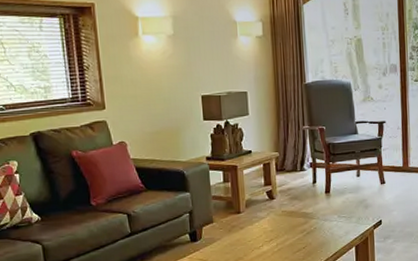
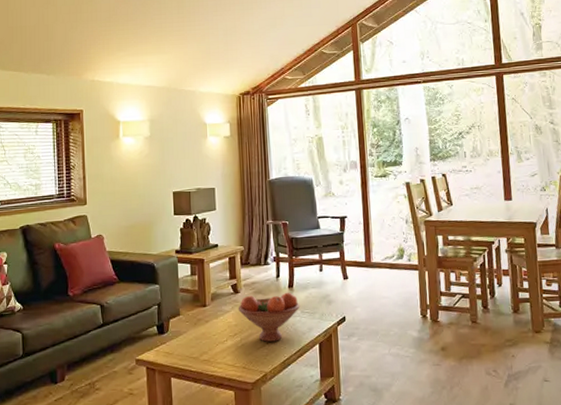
fruit bowl: none [273,197,337,246] -> present [238,292,300,342]

